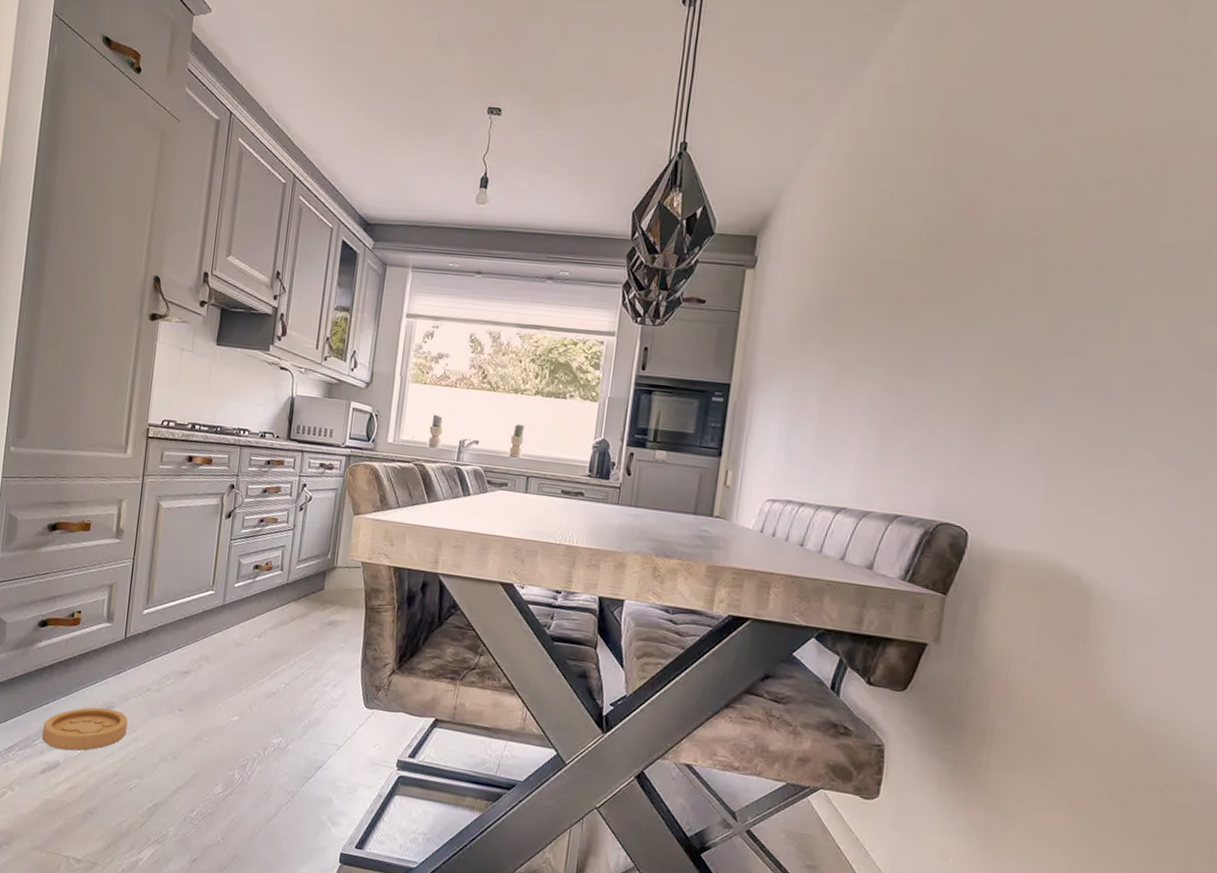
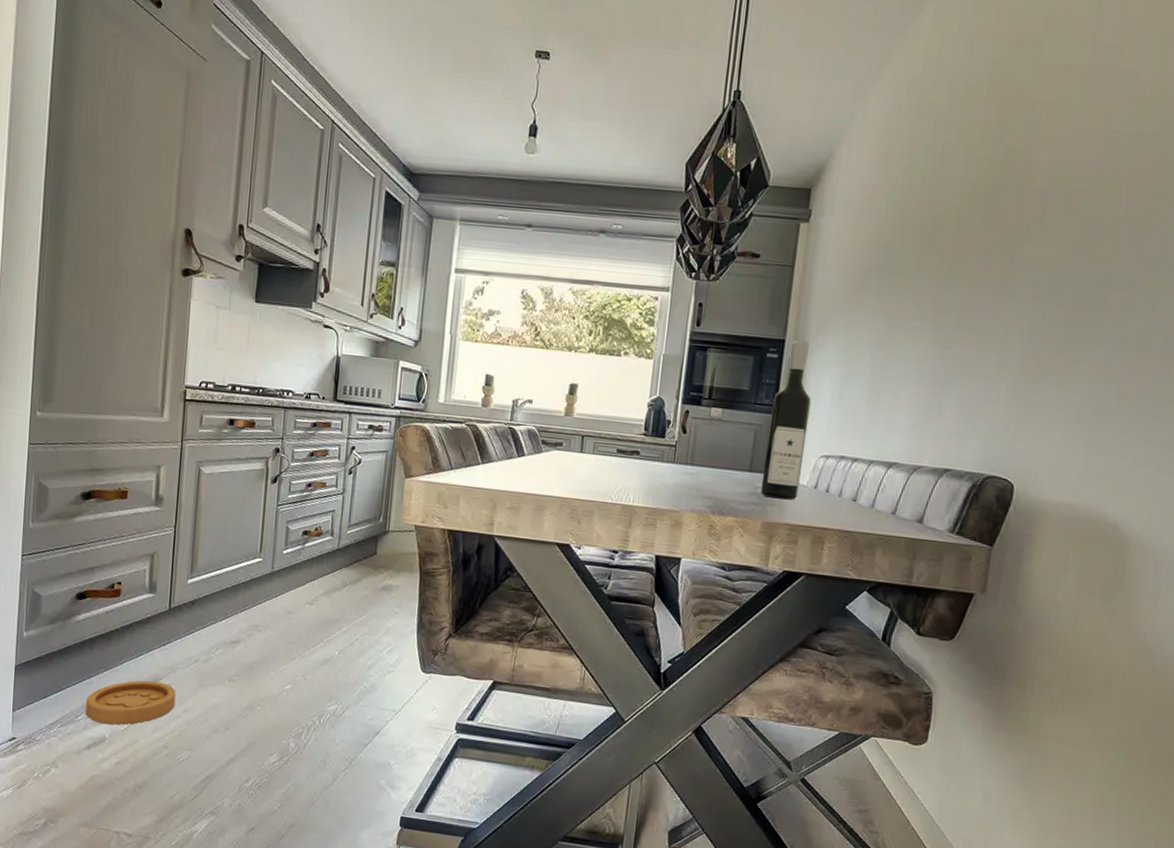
bottle: none [705,383,757,544] -> present [760,339,811,500]

